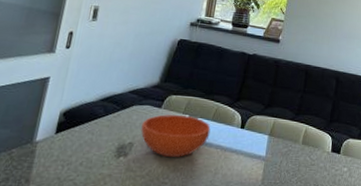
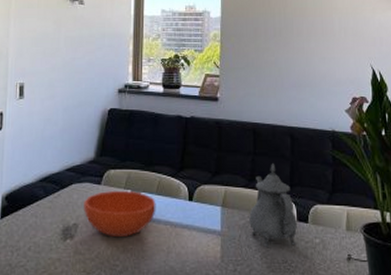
teapot: none [291,101,331,173] -> present [249,163,297,247]

